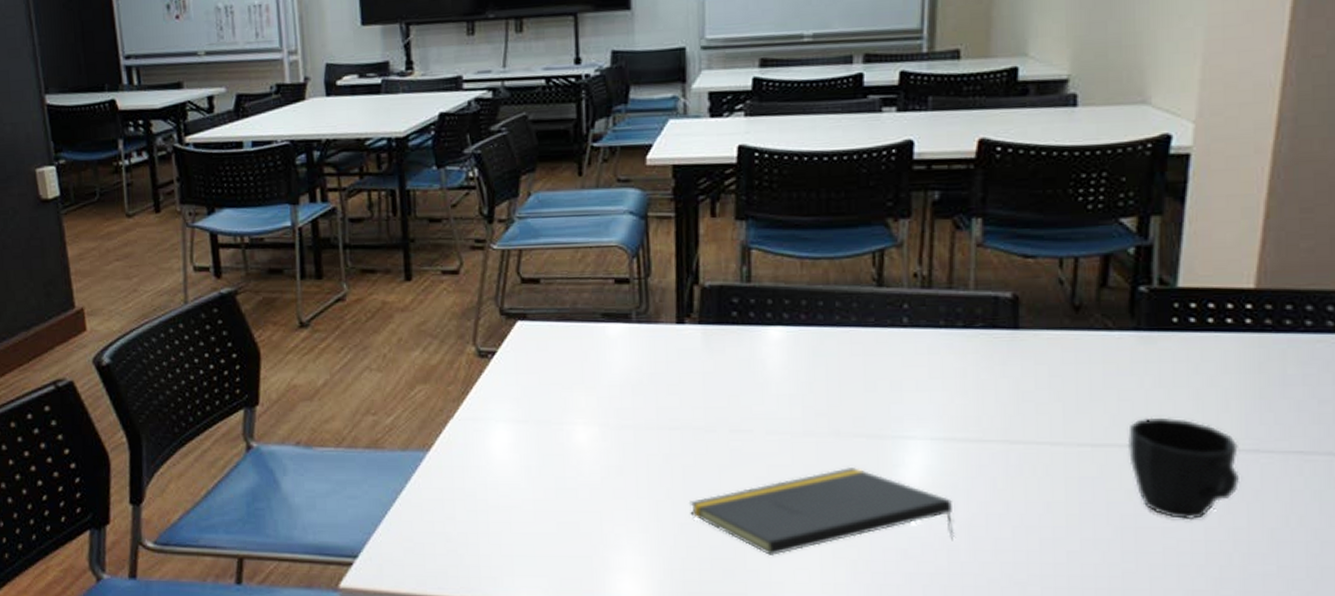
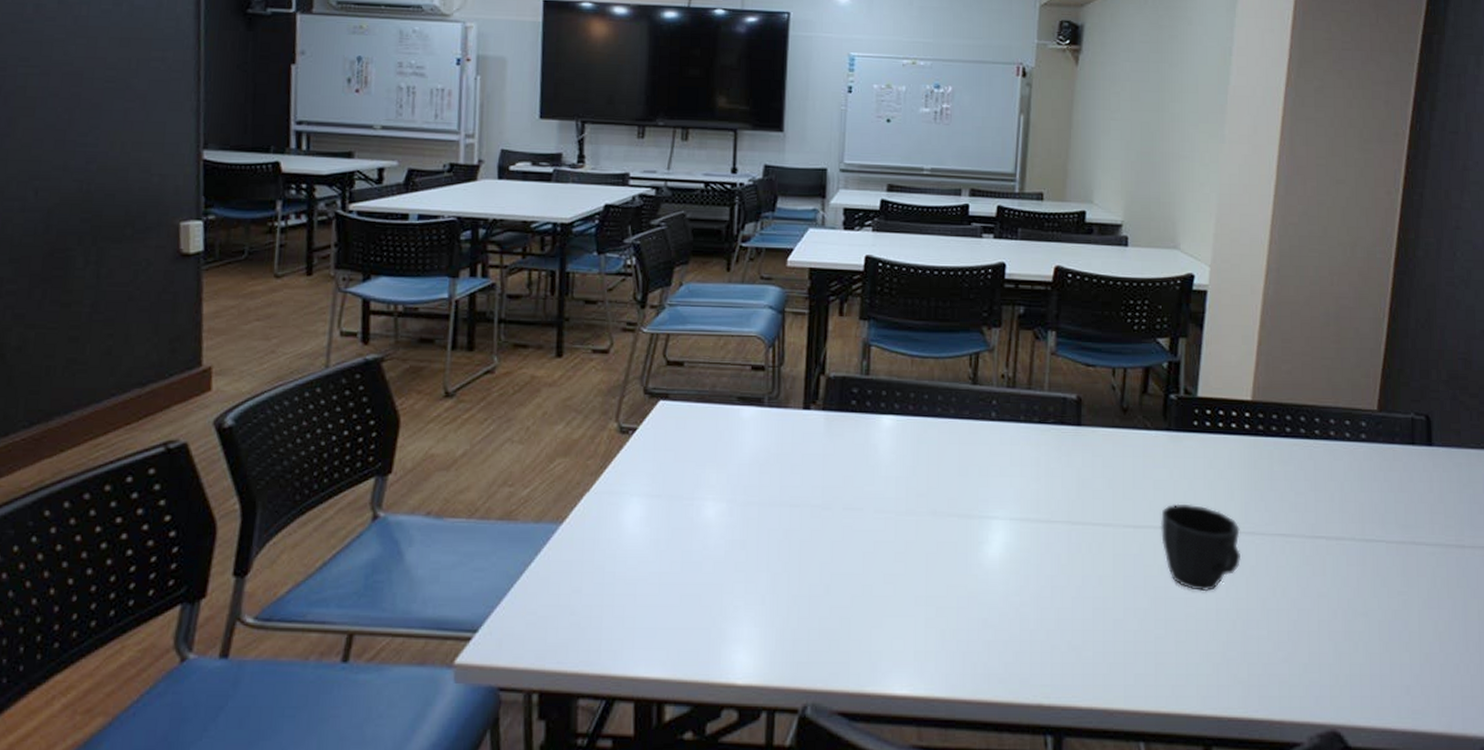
notepad: present [688,468,955,555] -> none [802,544,1026,626]

